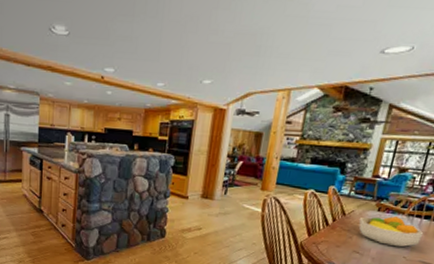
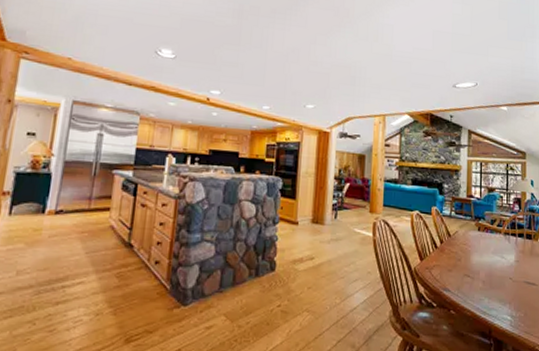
fruit bowl: present [358,216,424,247] -> none [463,236,521,268]

